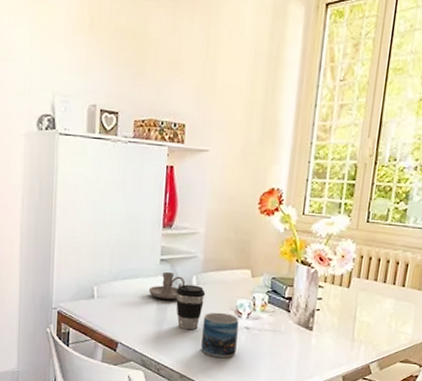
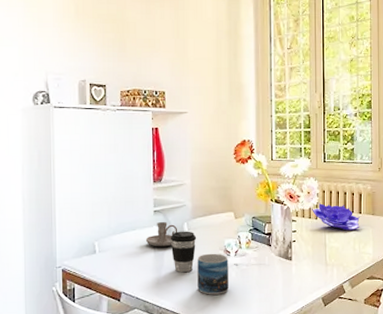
decorative bowl: none [343,269,402,305] -> present [311,202,360,231]

